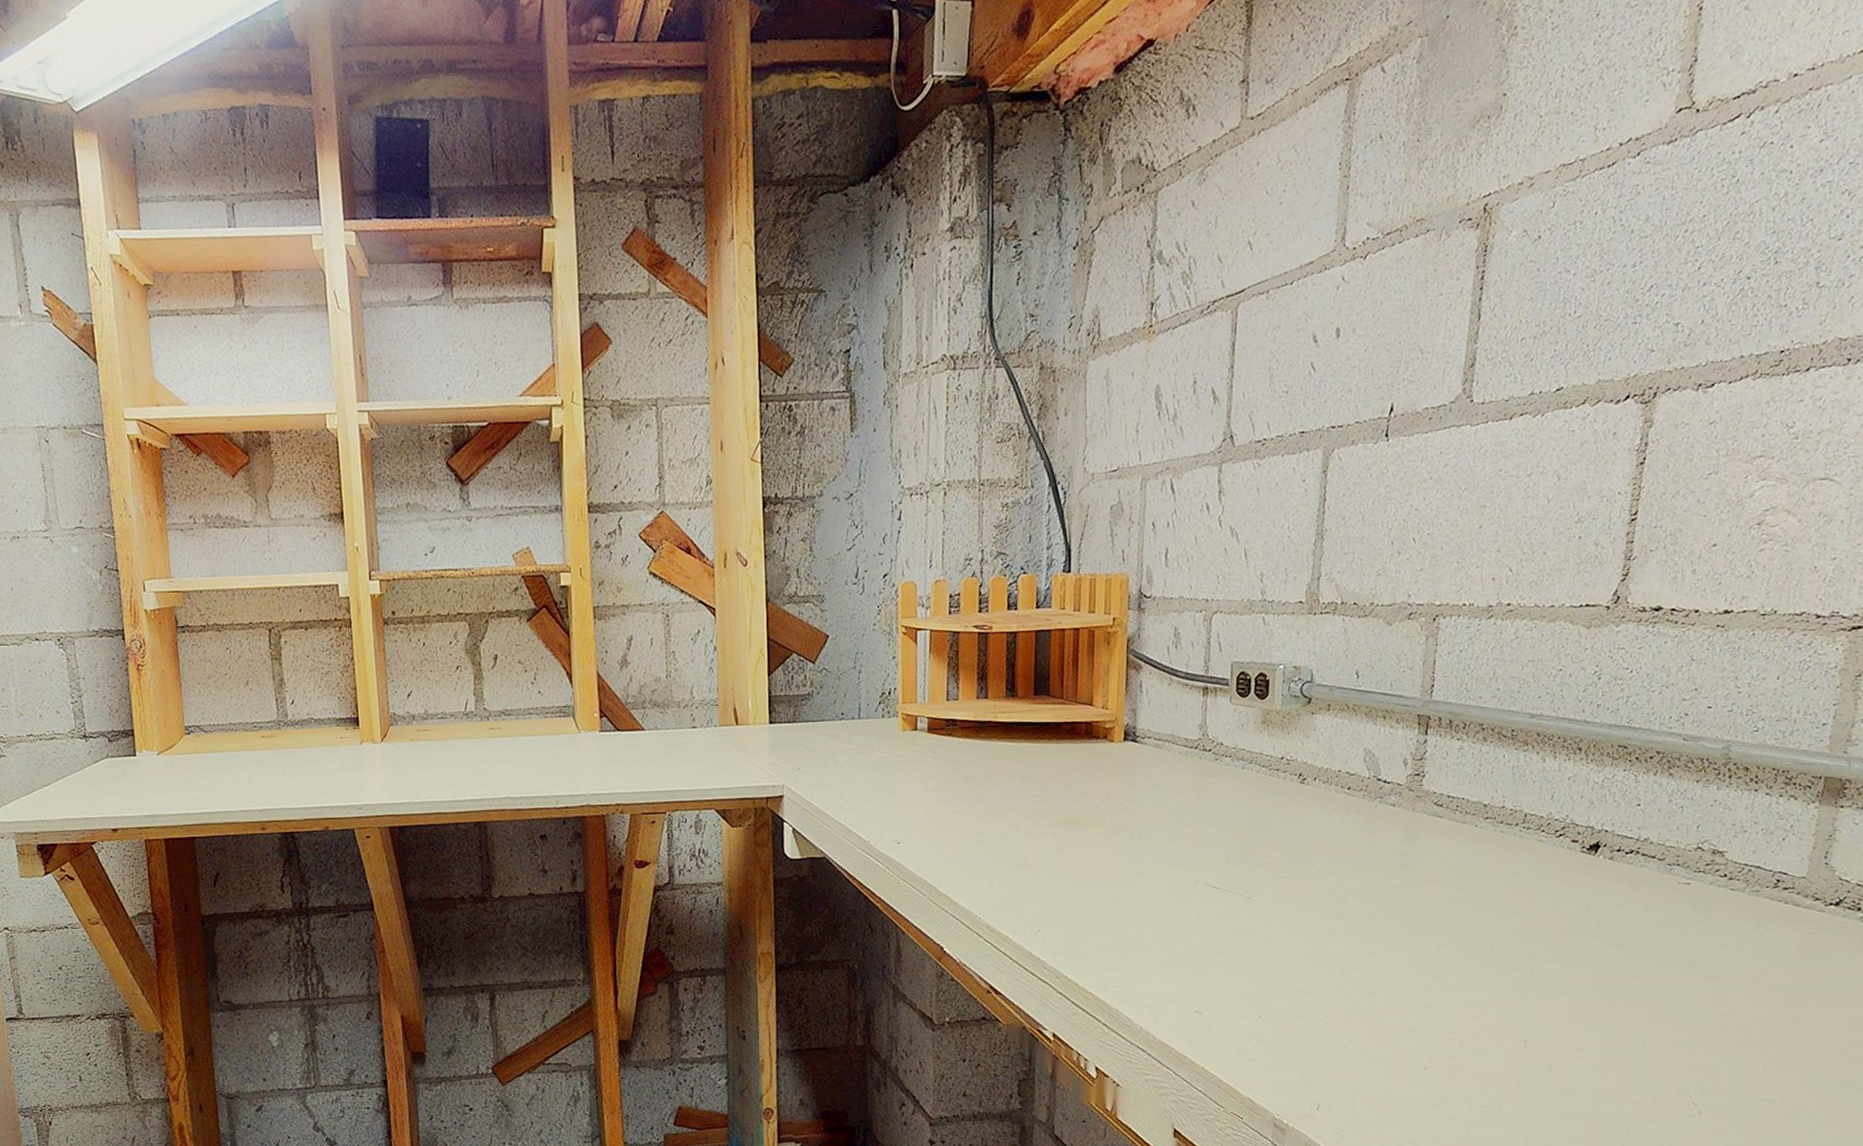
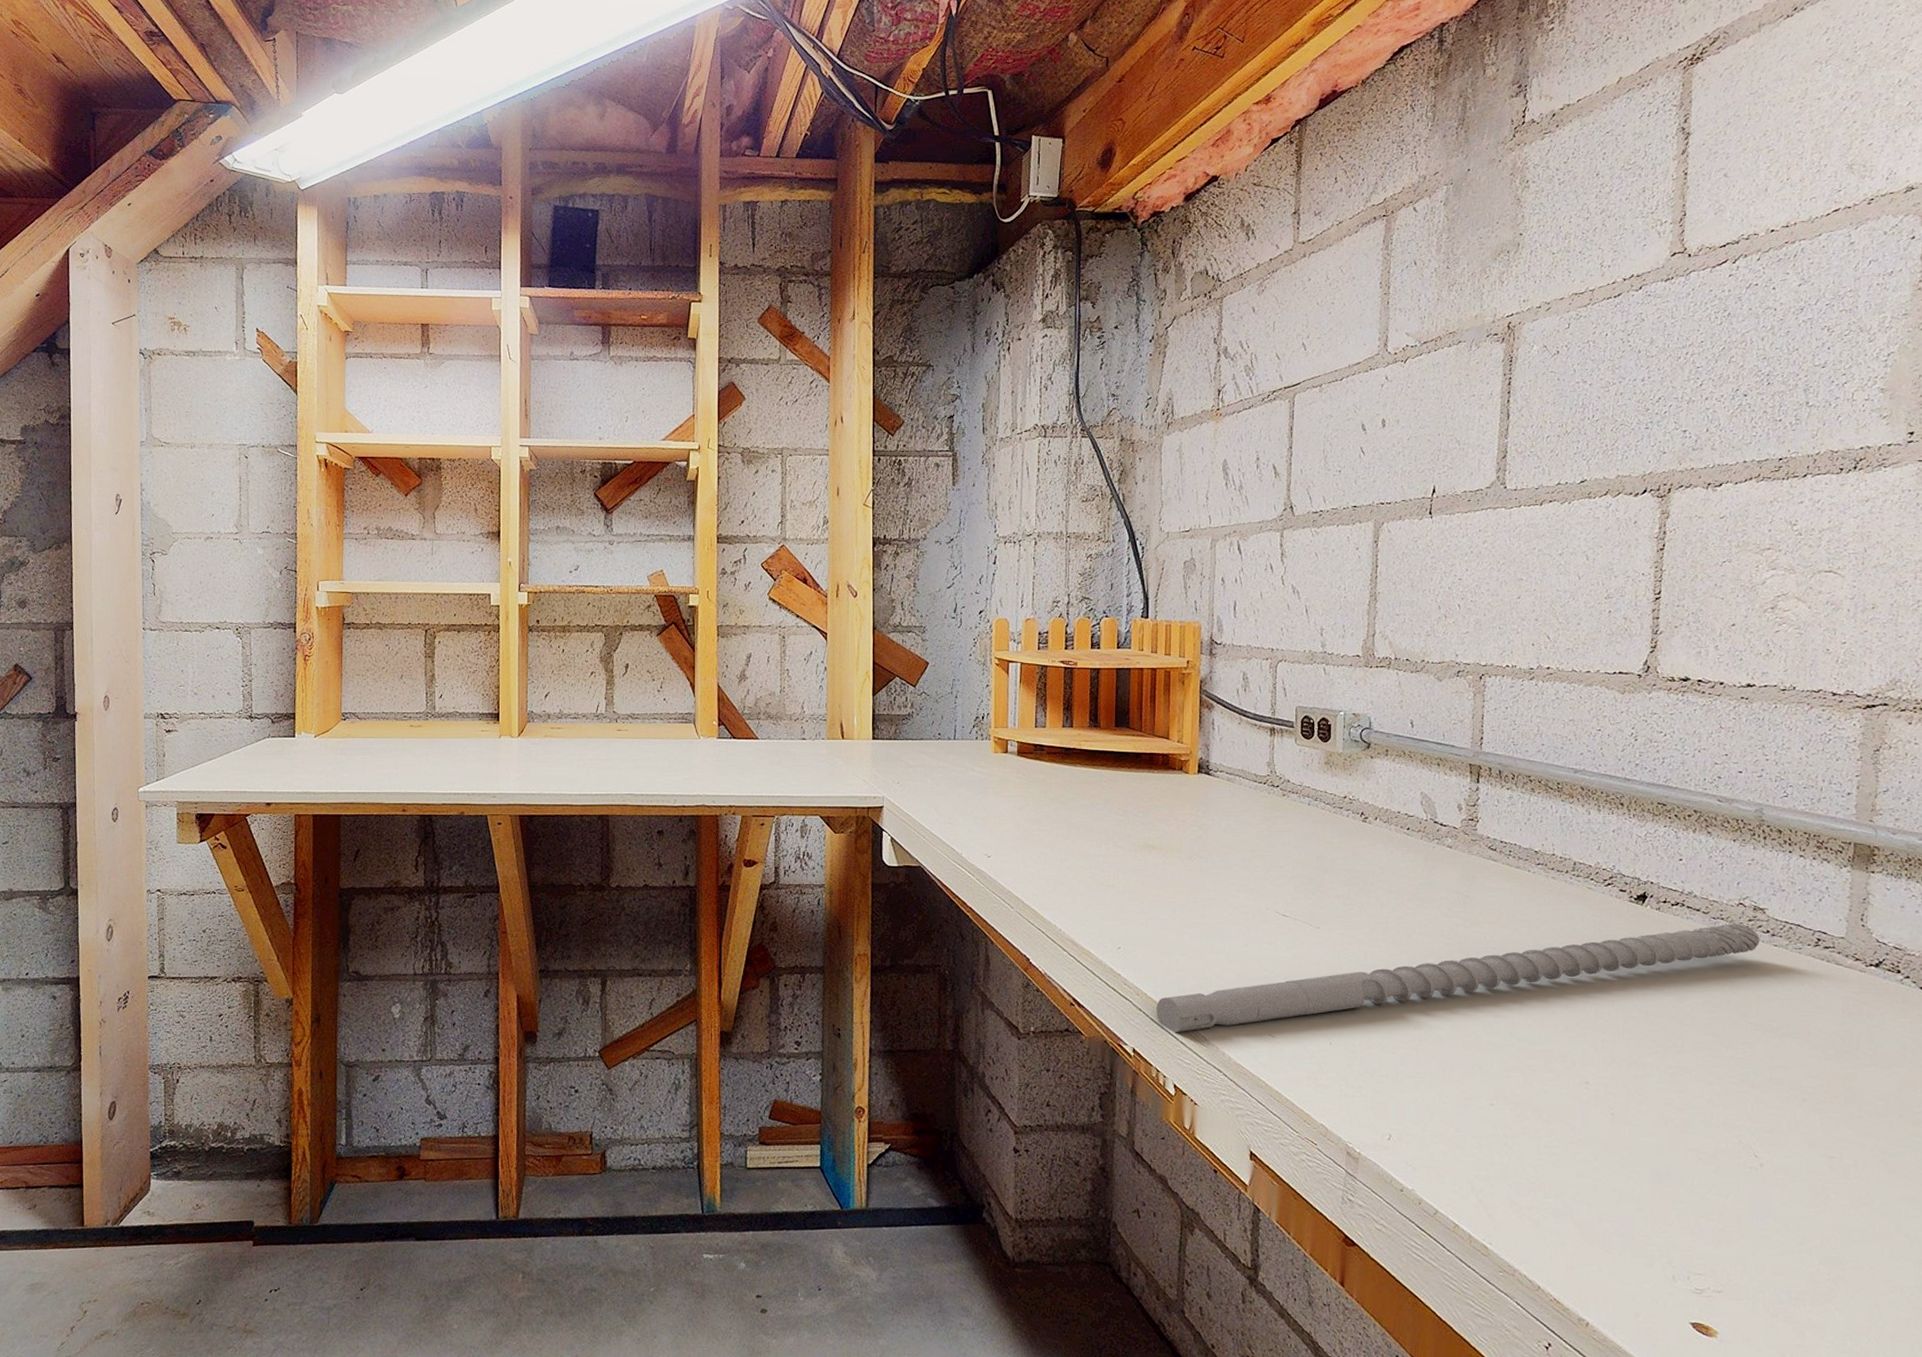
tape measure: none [1077,869,1716,1015] -> present [1156,924,1760,1033]

